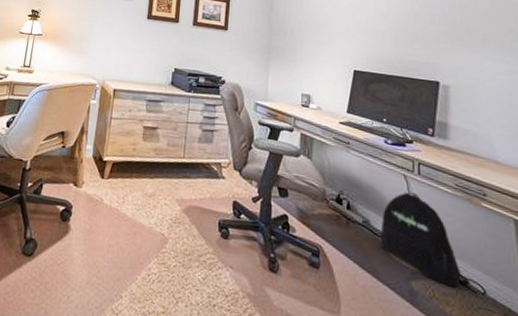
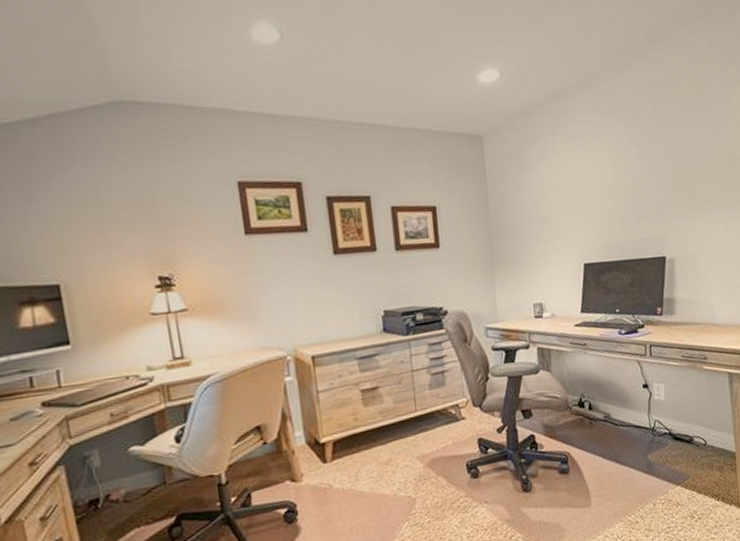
backpack: present [380,192,461,288] -> none [620,375,687,449]

